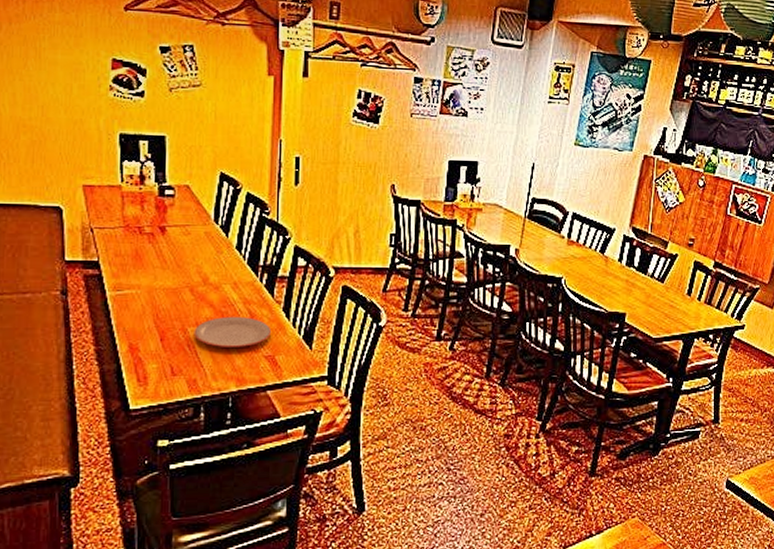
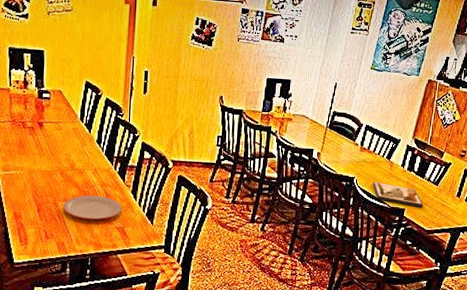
dinner plate: none [585,281,648,312] -> present [373,181,423,208]

